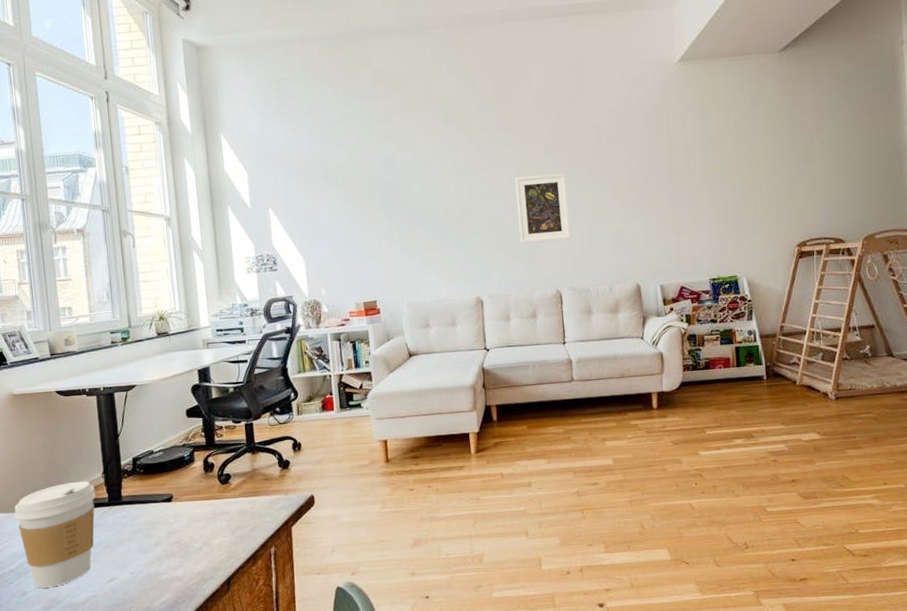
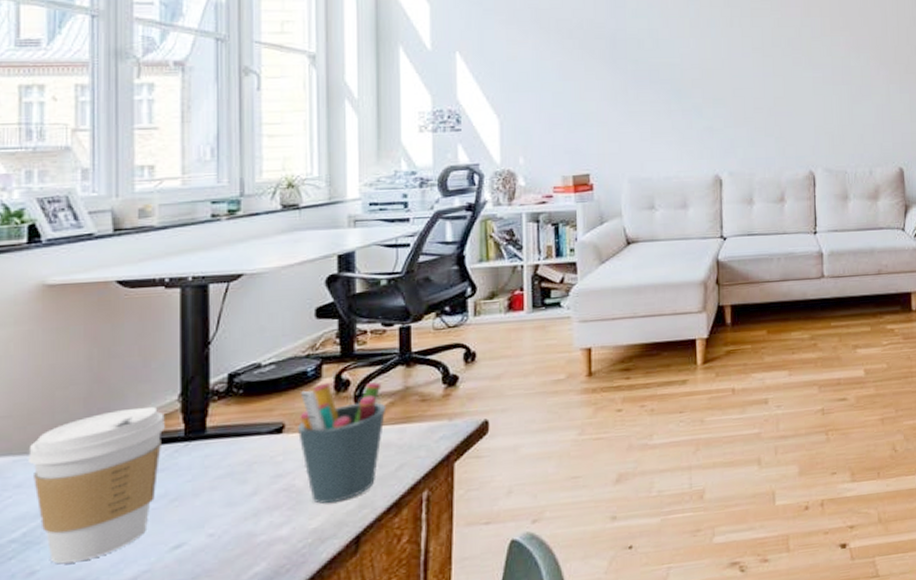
pen holder: none [181,465,241,554] -> present [297,381,387,504]
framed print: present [515,173,571,243] -> none [768,37,828,114]

